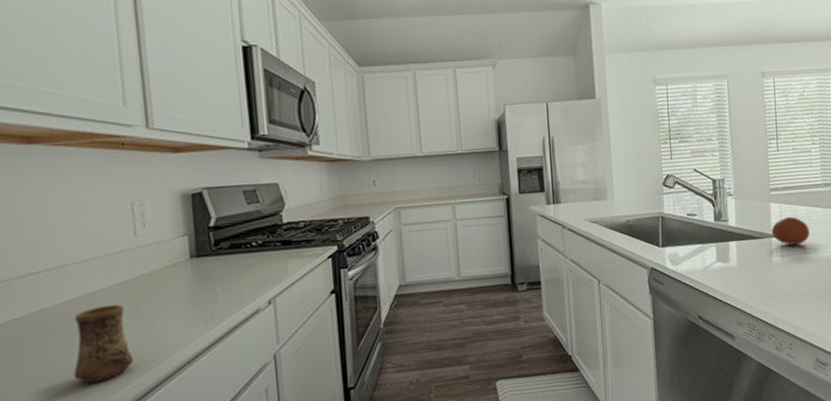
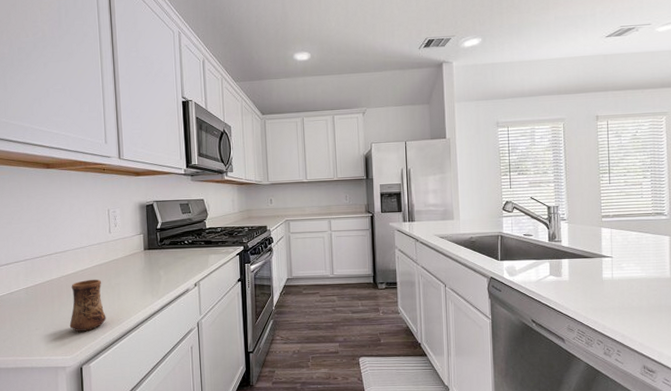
fruit: present [771,216,810,246] -> none [602,240,639,266]

